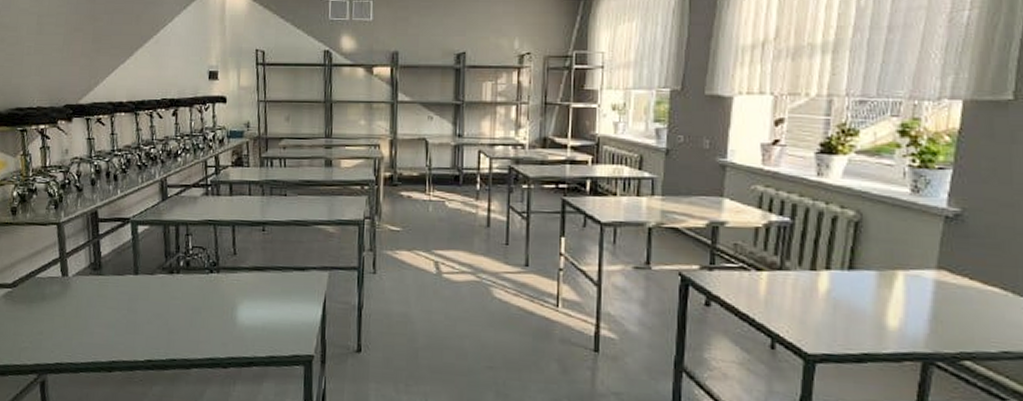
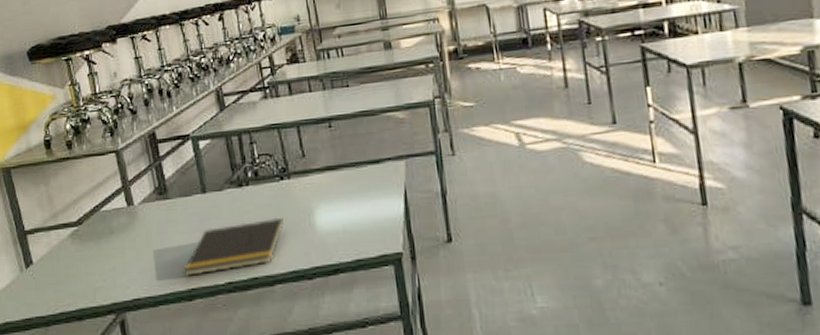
notepad: none [107,306,207,350] -> present [184,217,283,278]

